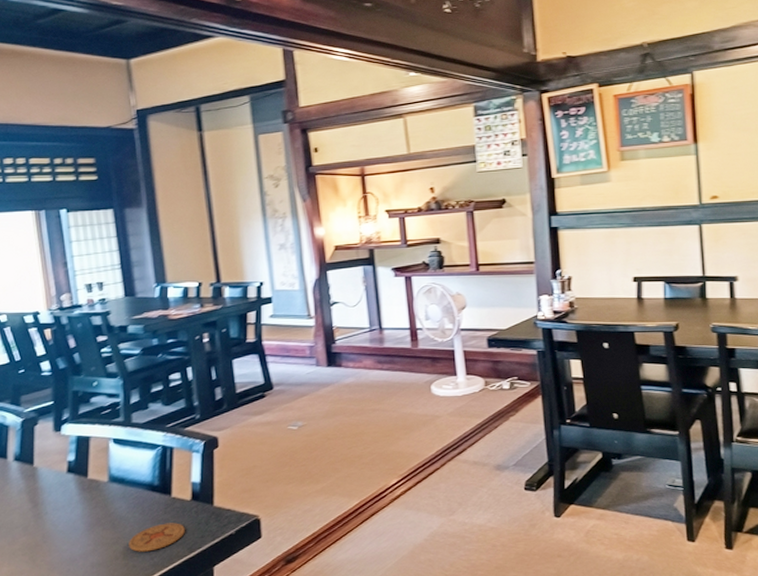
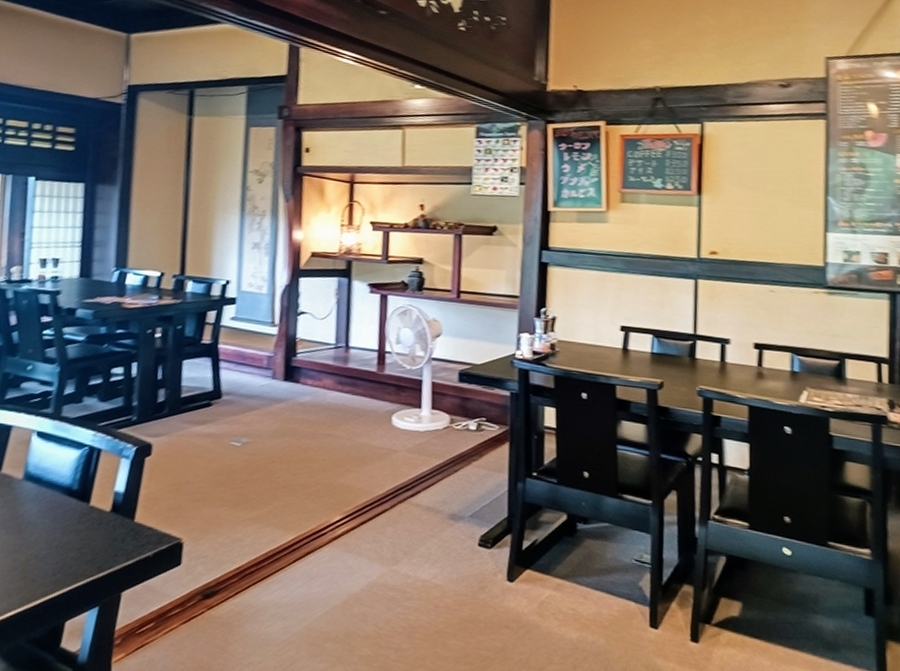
coaster: present [129,523,185,552] -> none [31,534,98,566]

